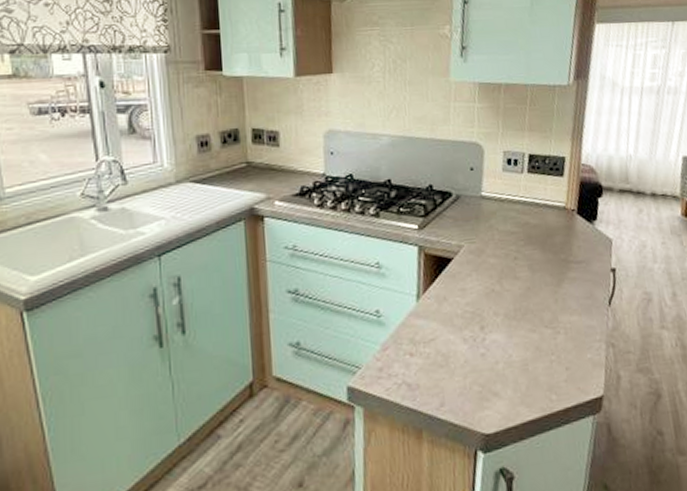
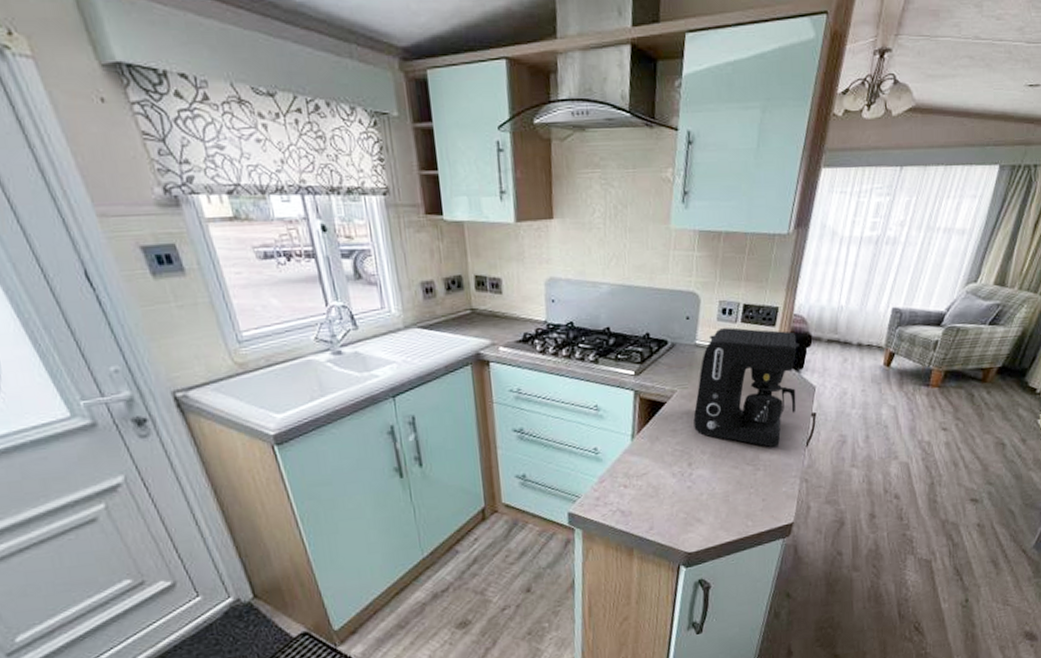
coffee maker: none [483,178,594,308] -> present [693,327,800,448]

